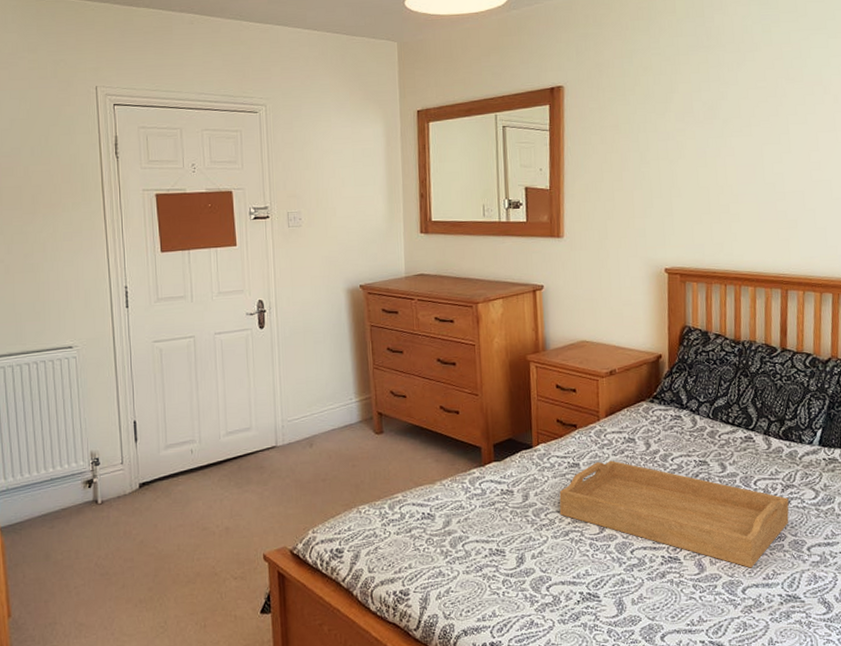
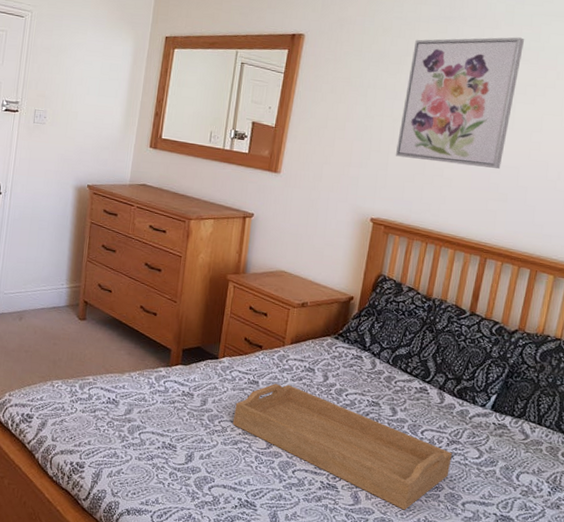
wall art: none [677,56,786,200] -> present [395,37,524,169]

